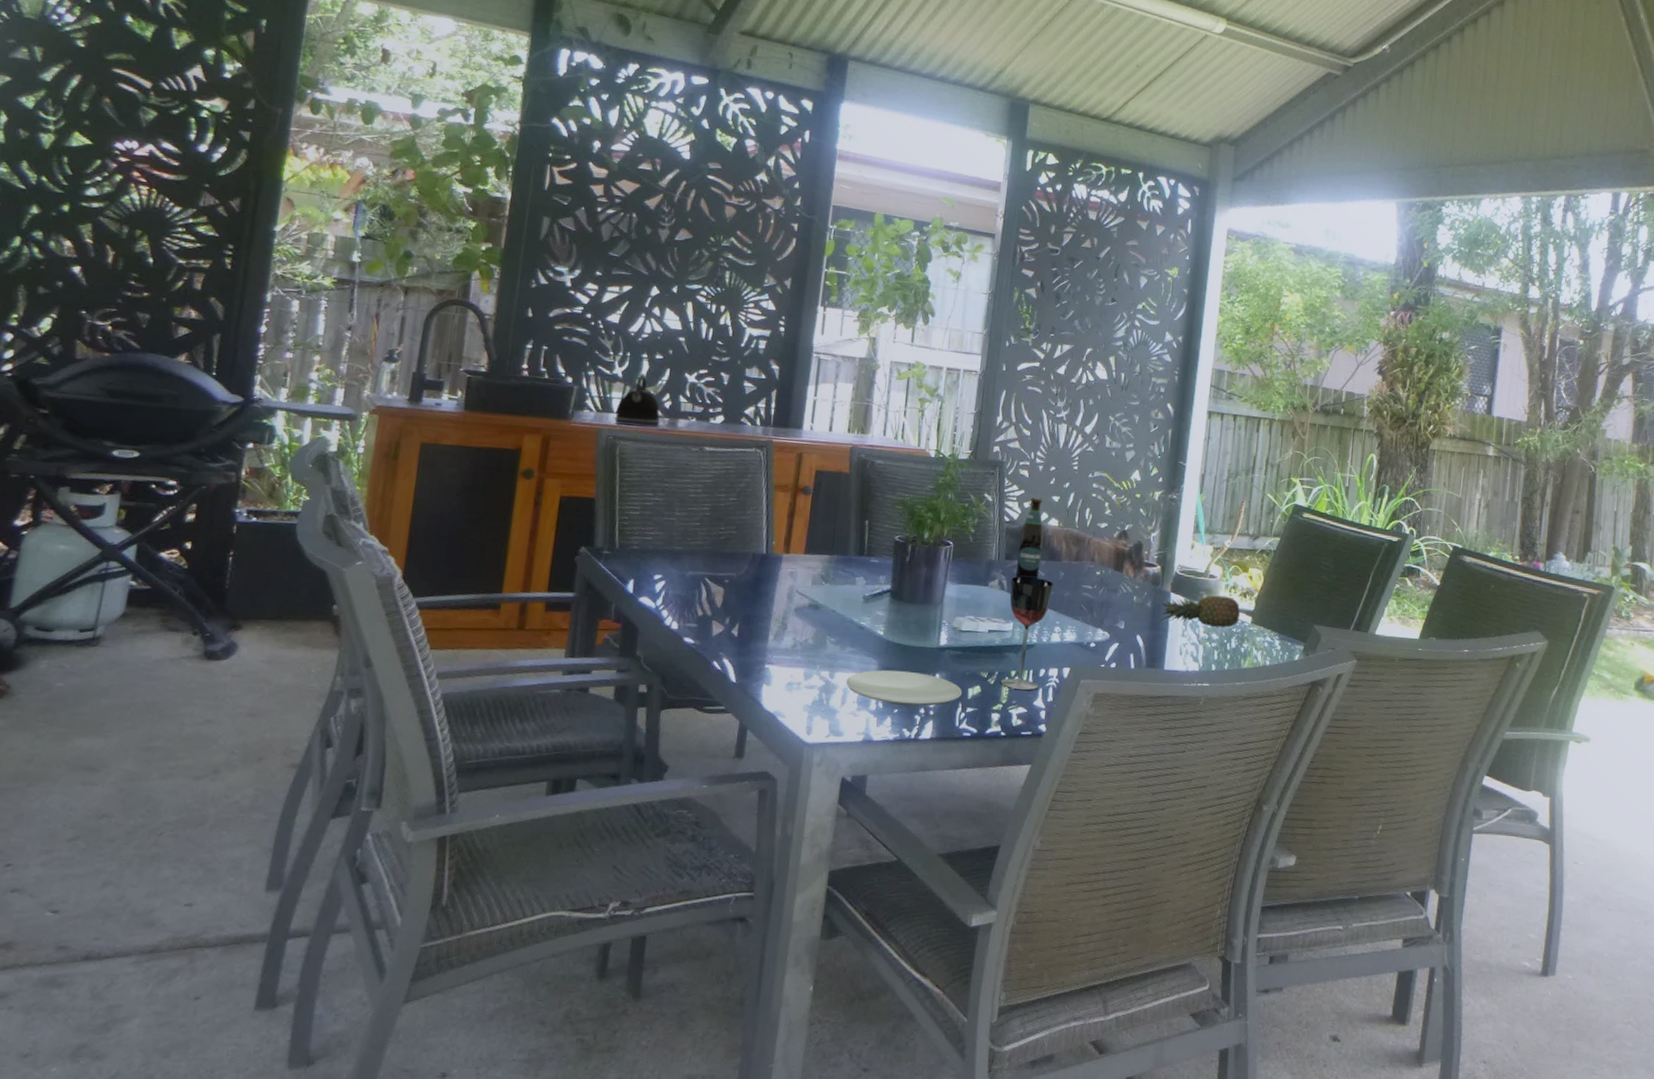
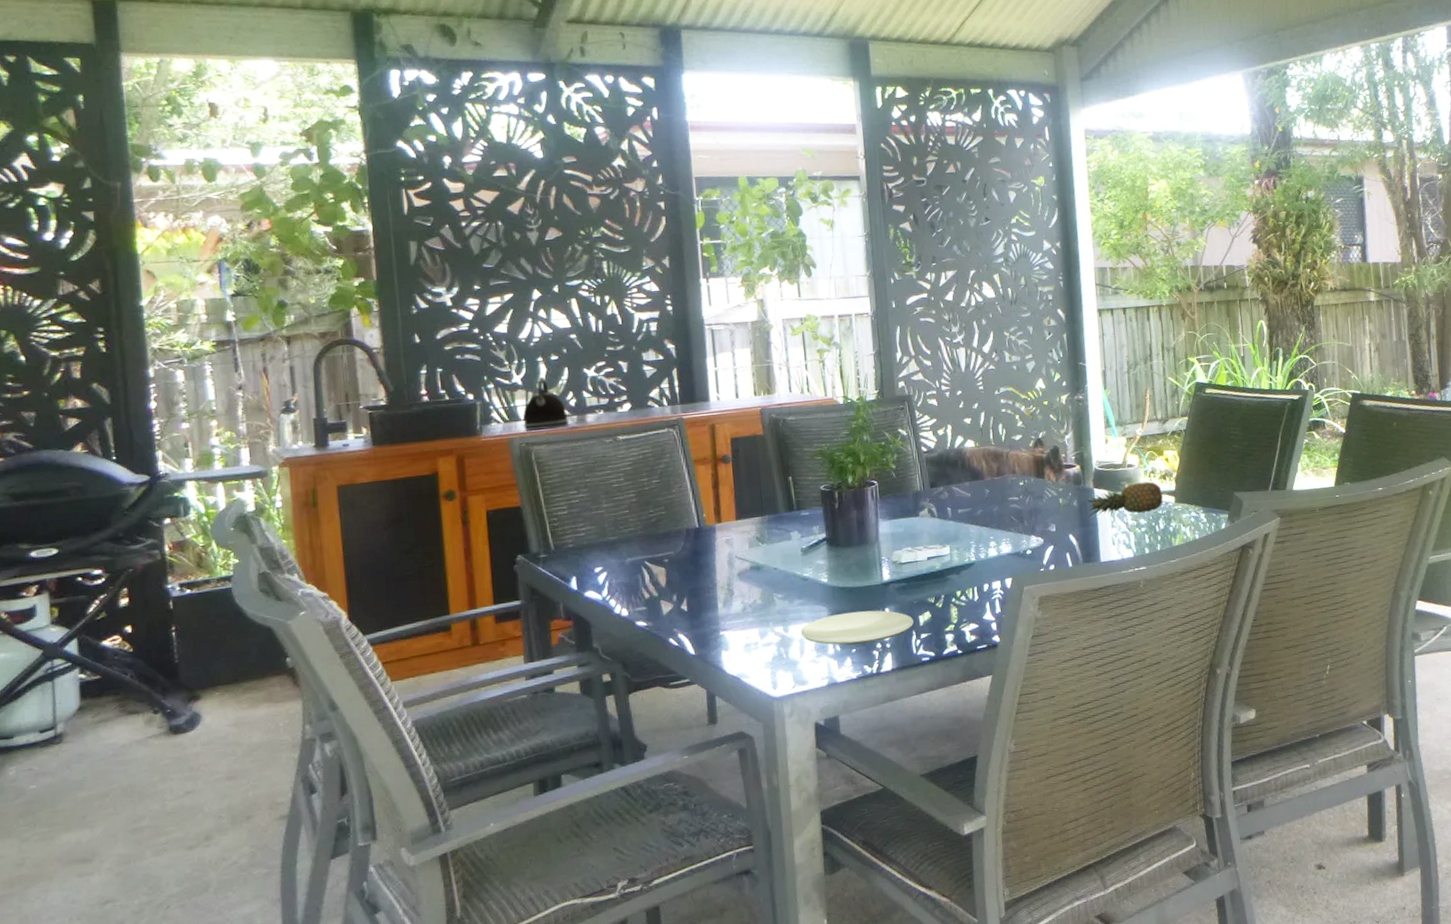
wineglass: present [1000,576,1053,691] -> none [939,499,985,608]
bottle: present [1015,497,1044,579] -> none [940,423,966,503]

